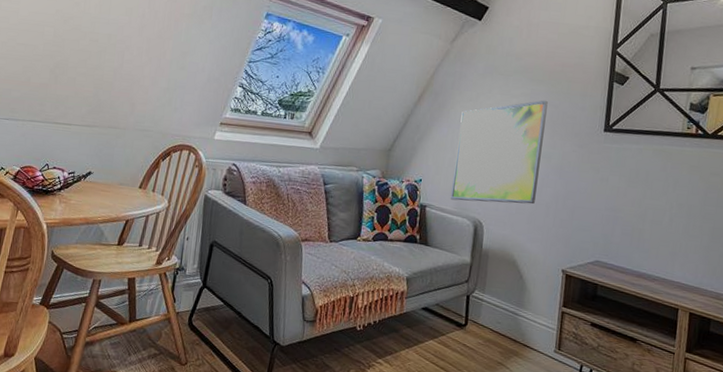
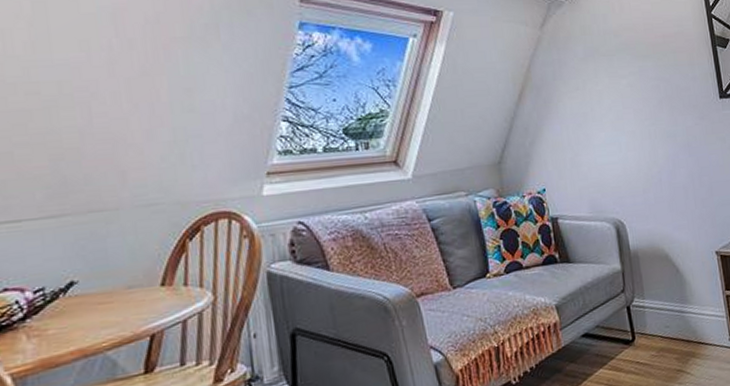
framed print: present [450,100,548,204] -> none [571,75,672,205]

